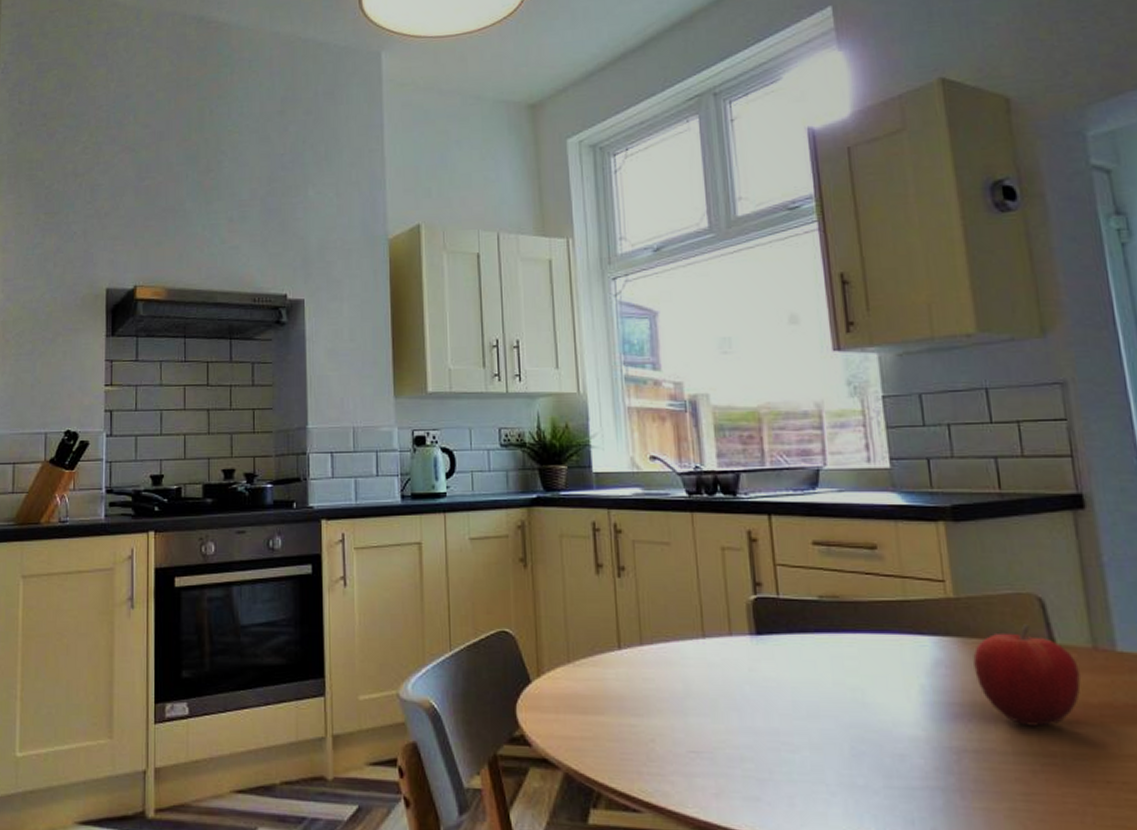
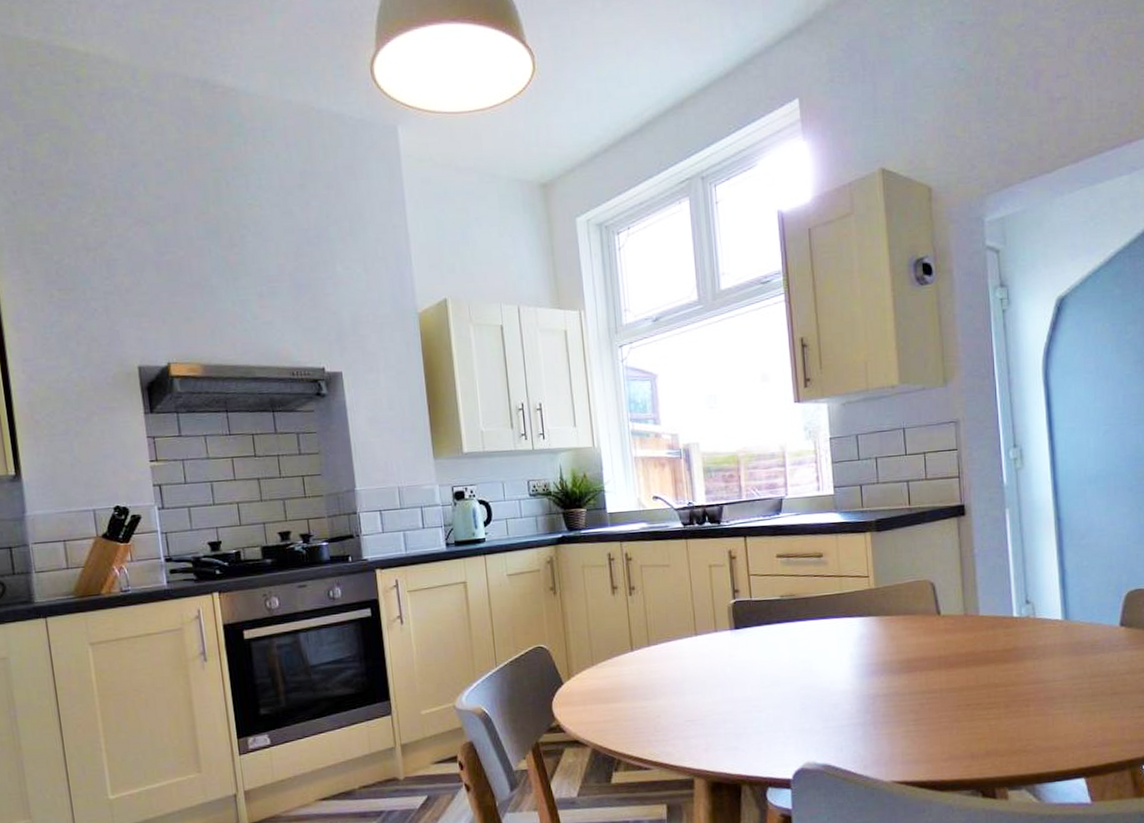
fruit: present [973,624,1081,727] -> none [886,602,955,674]

